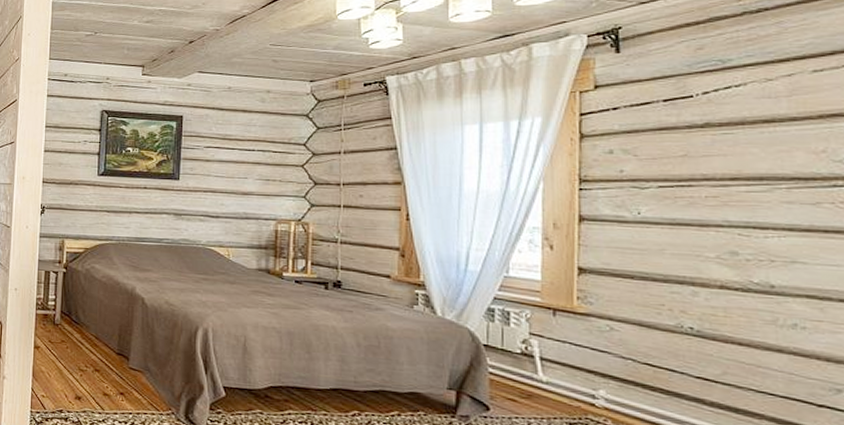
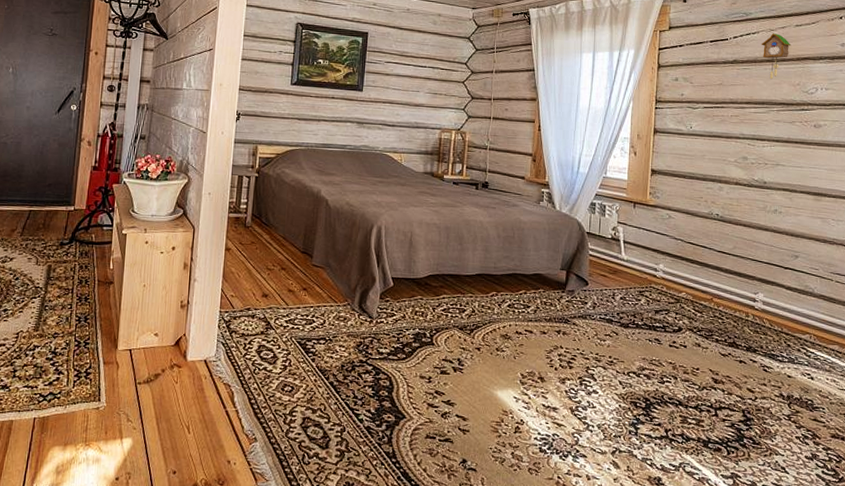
cuckoo clock: none [751,84,807,147] -> present [761,33,791,80]

